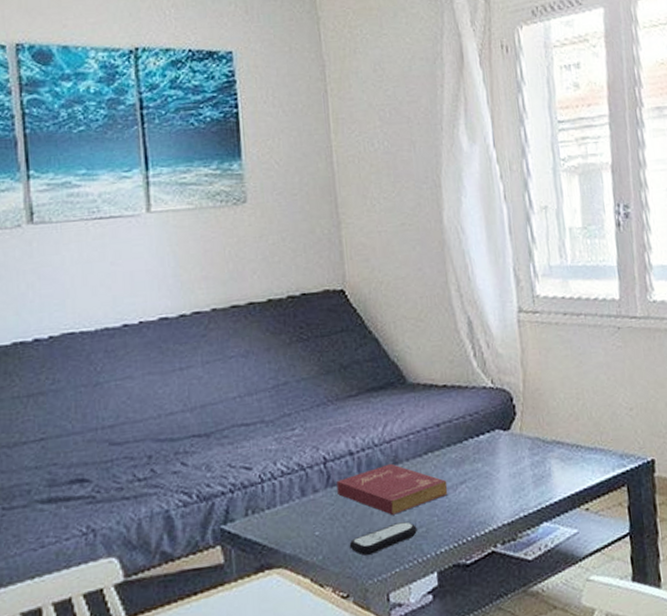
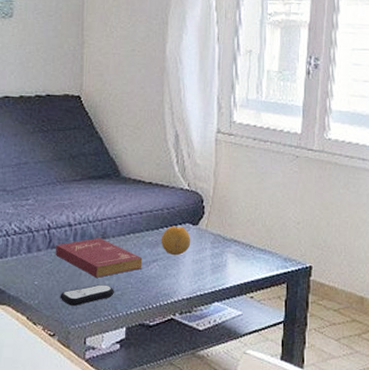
fruit: none [466,434,505,472] -> present [161,226,191,256]

